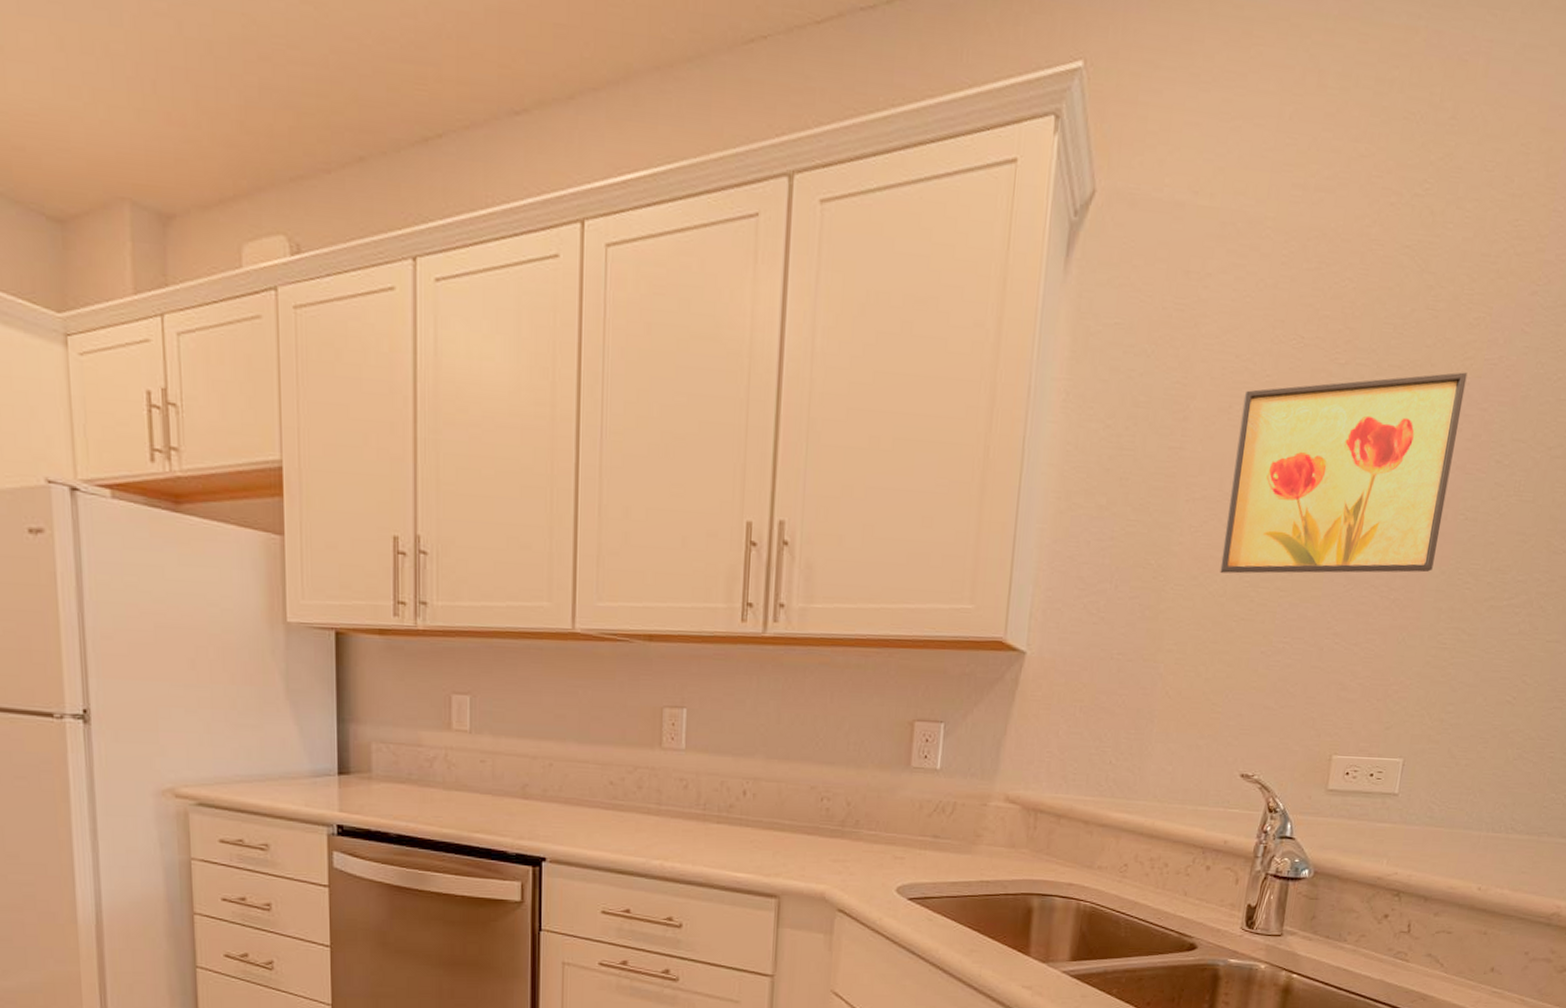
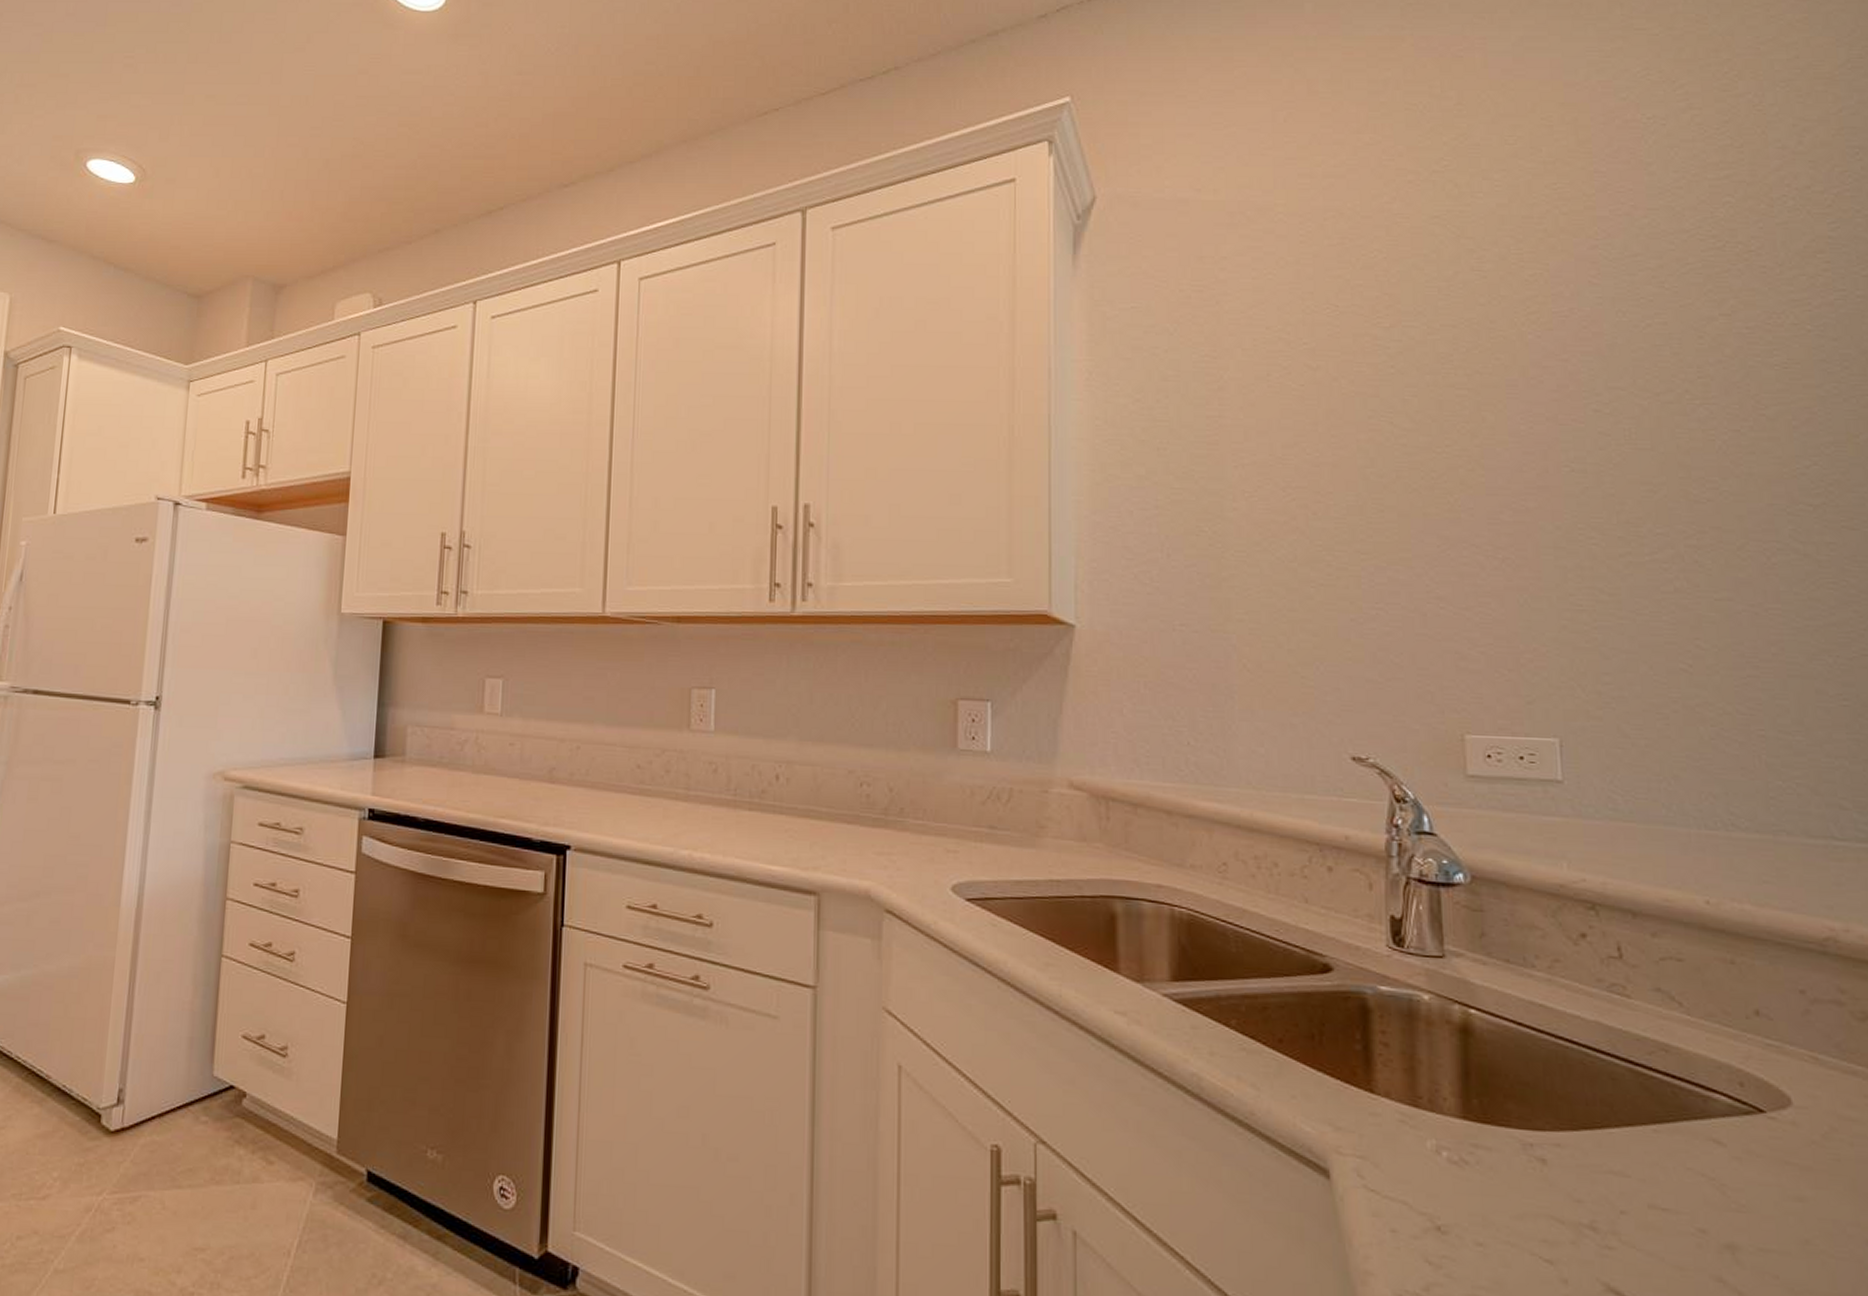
wall art: present [1220,372,1468,574] -> none [1282,326,1544,538]

